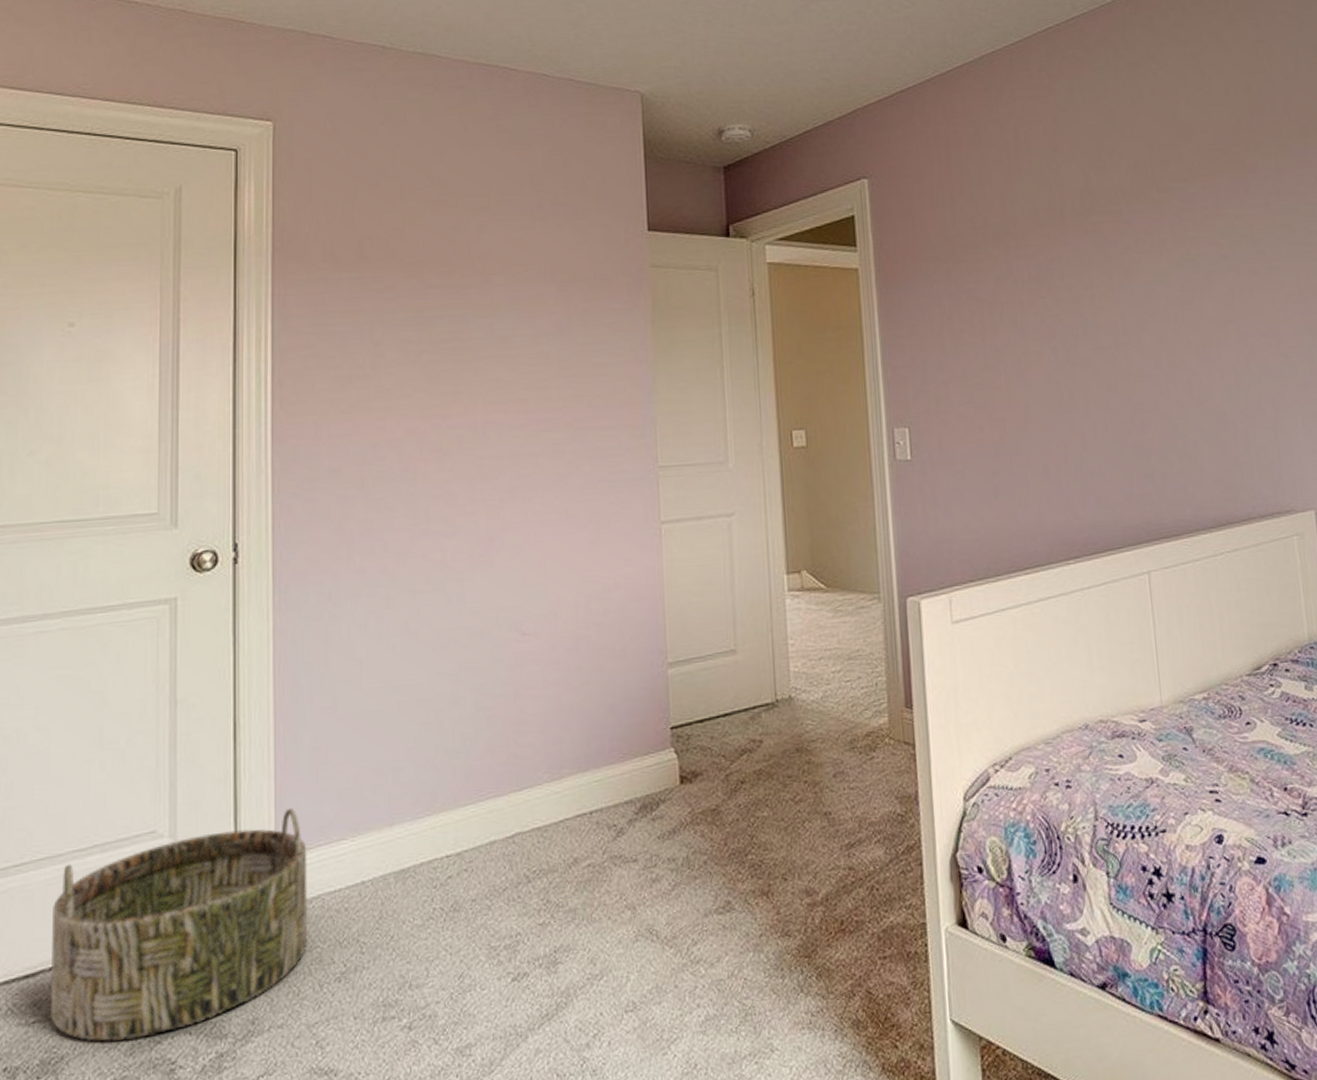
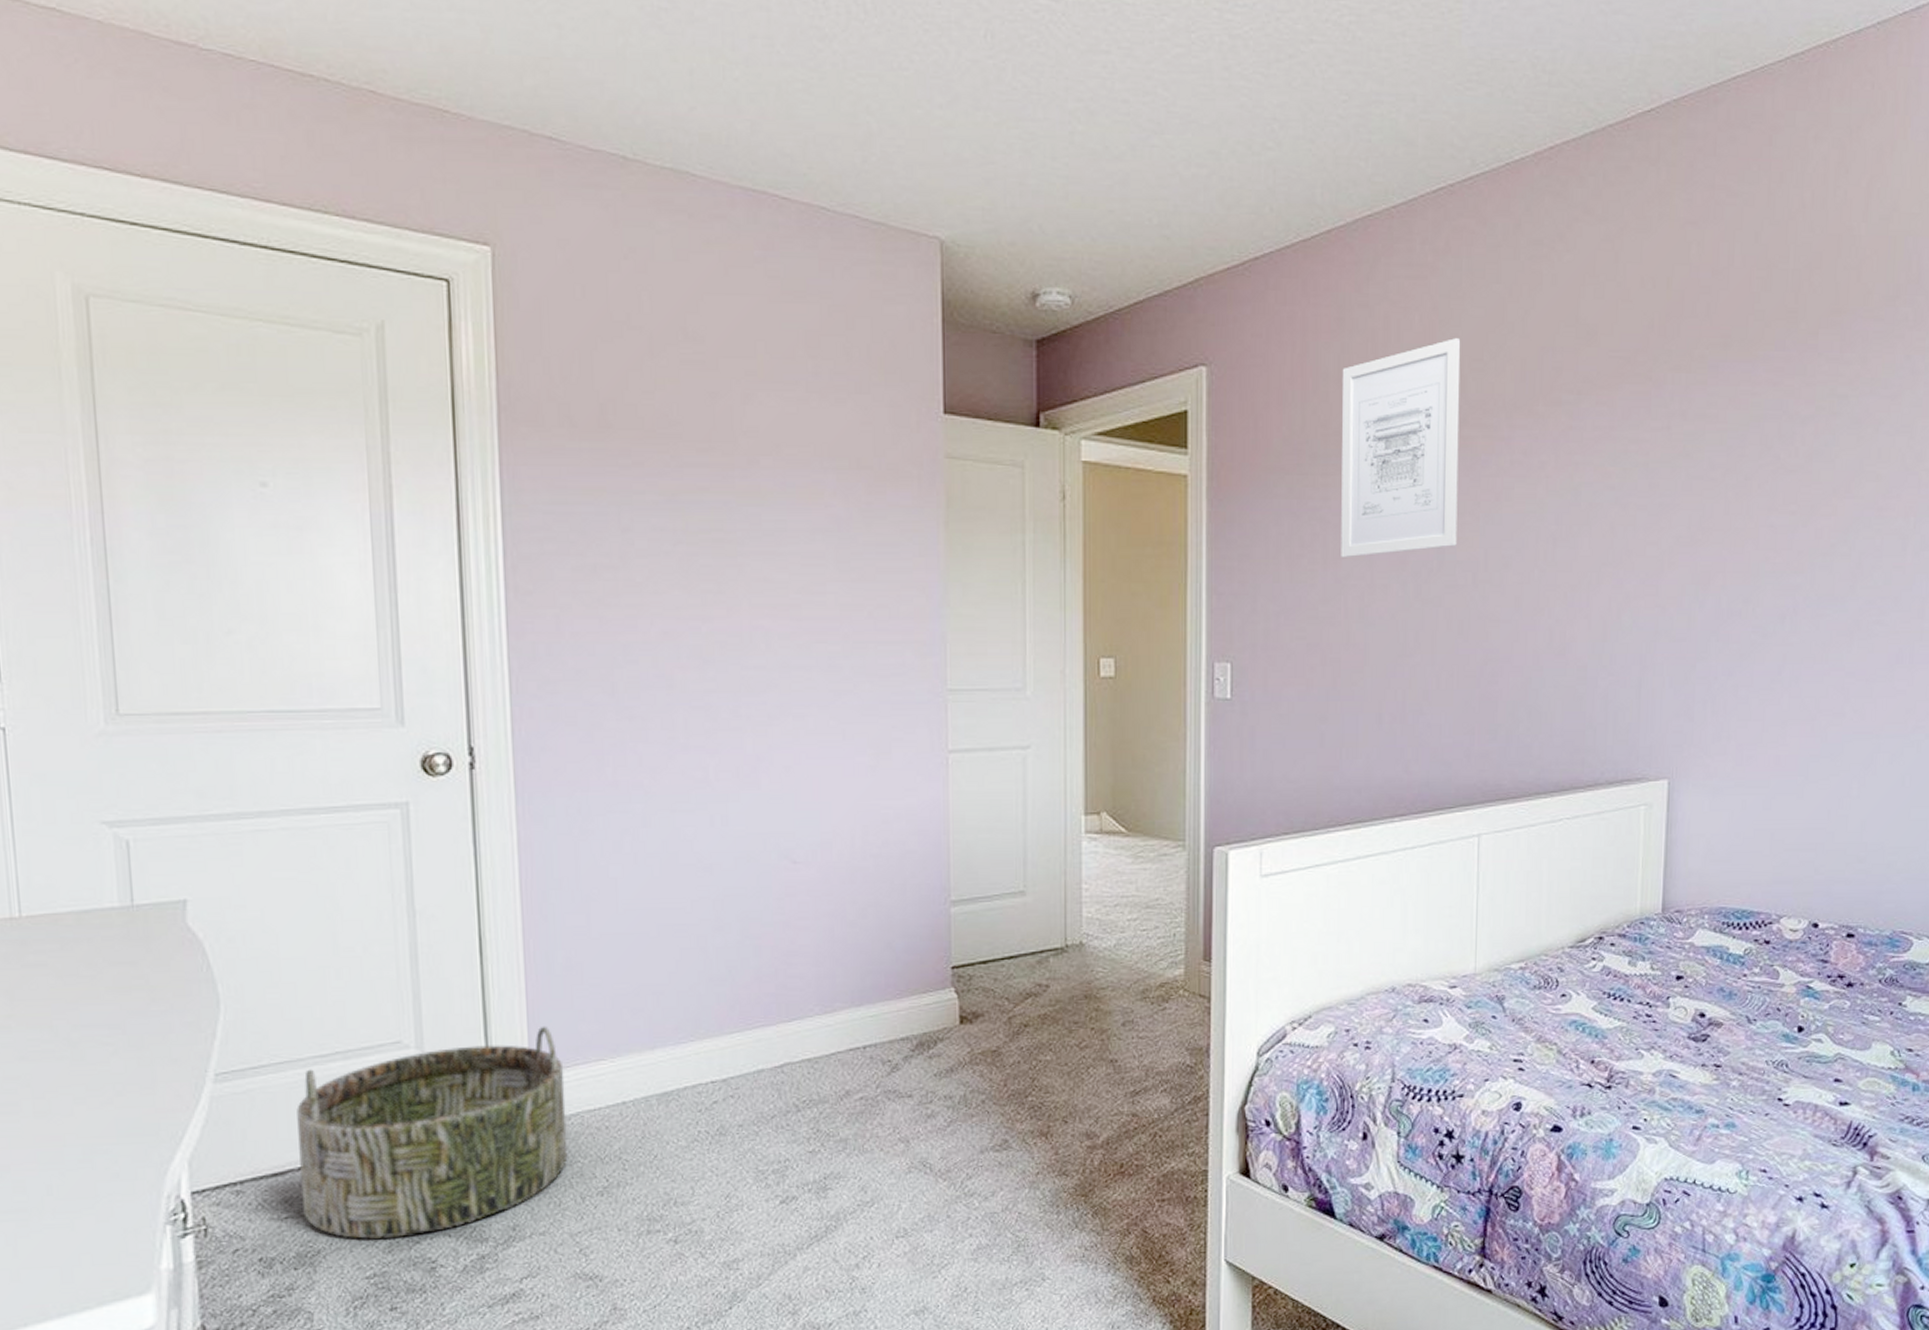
wall art: none [982,143,1097,331] -> present [1341,338,1461,558]

